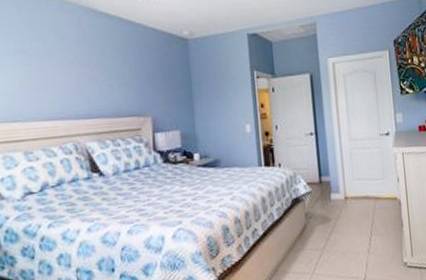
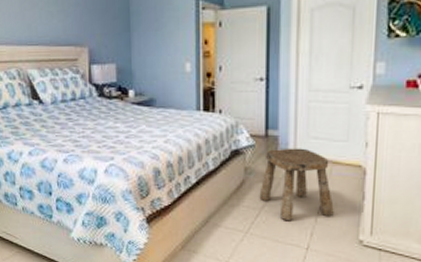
stool: none [320,189,382,256] -> present [259,148,334,220]

